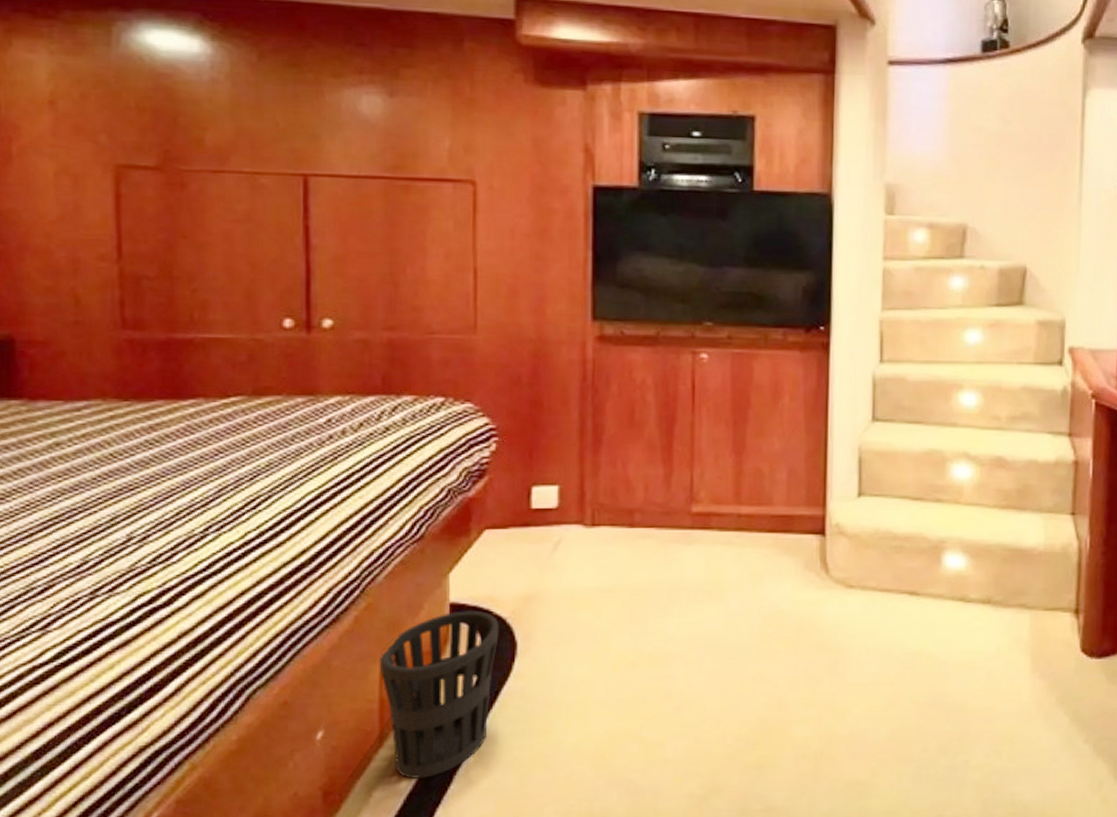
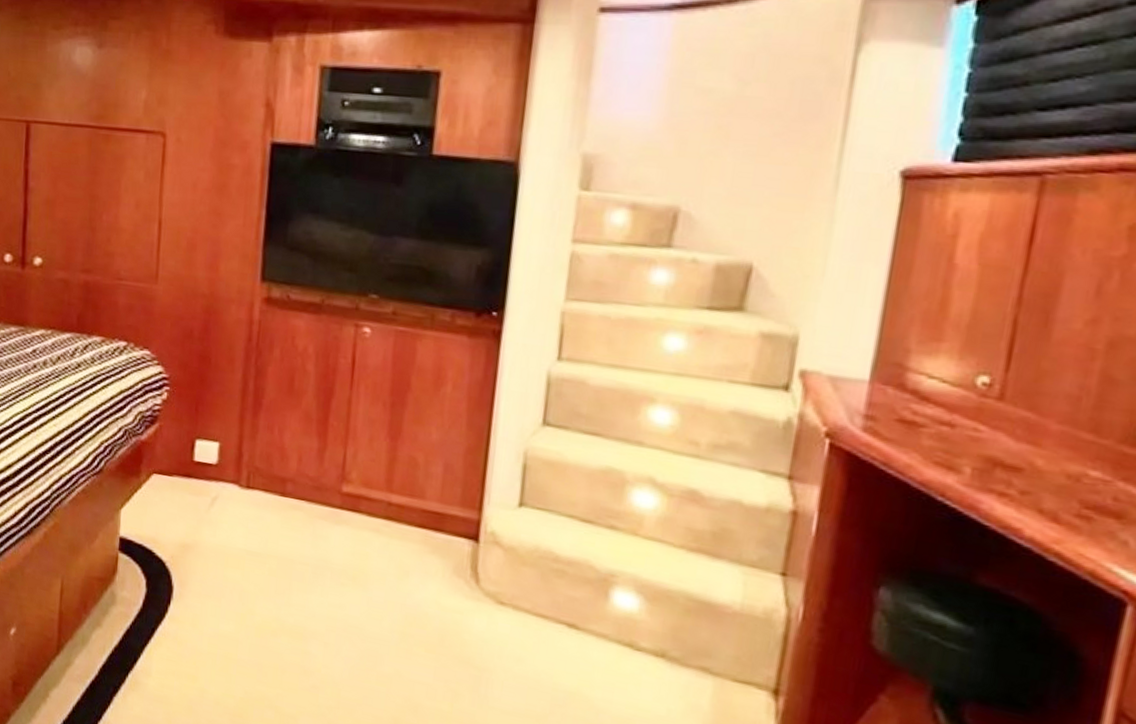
wastebasket: present [379,610,499,779] -> none [60,546,159,693]

